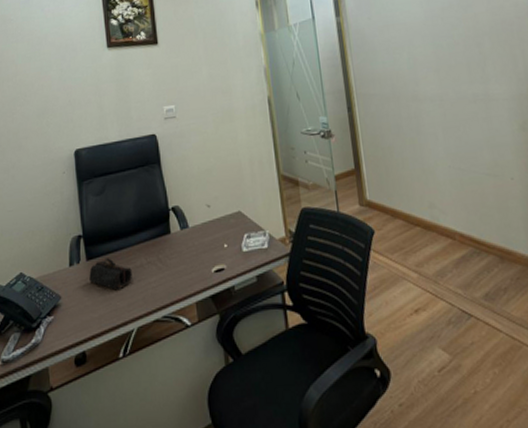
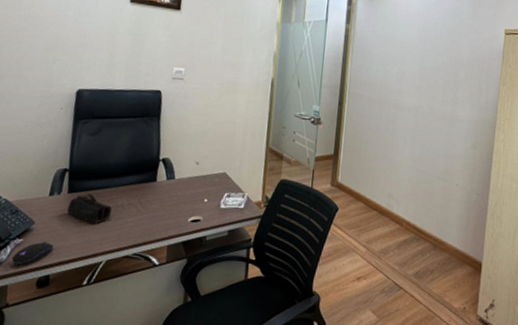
computer mouse: none [47,315,84,344] -> present [12,241,54,265]

